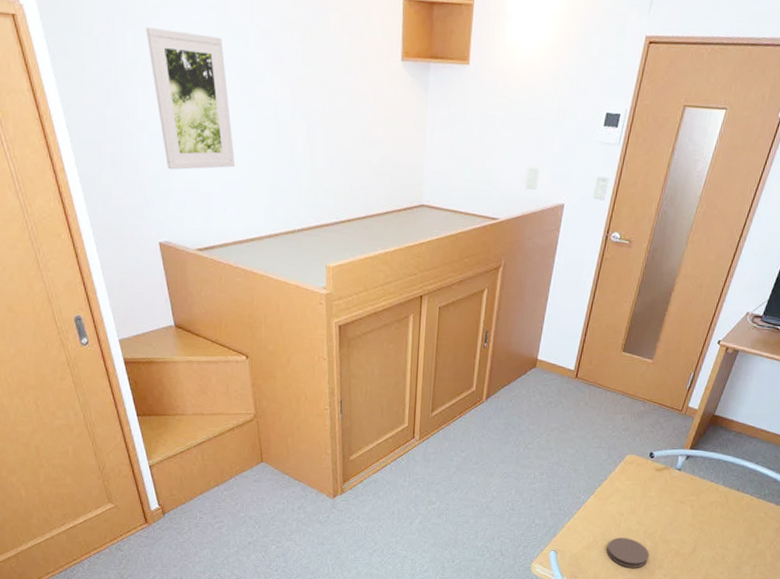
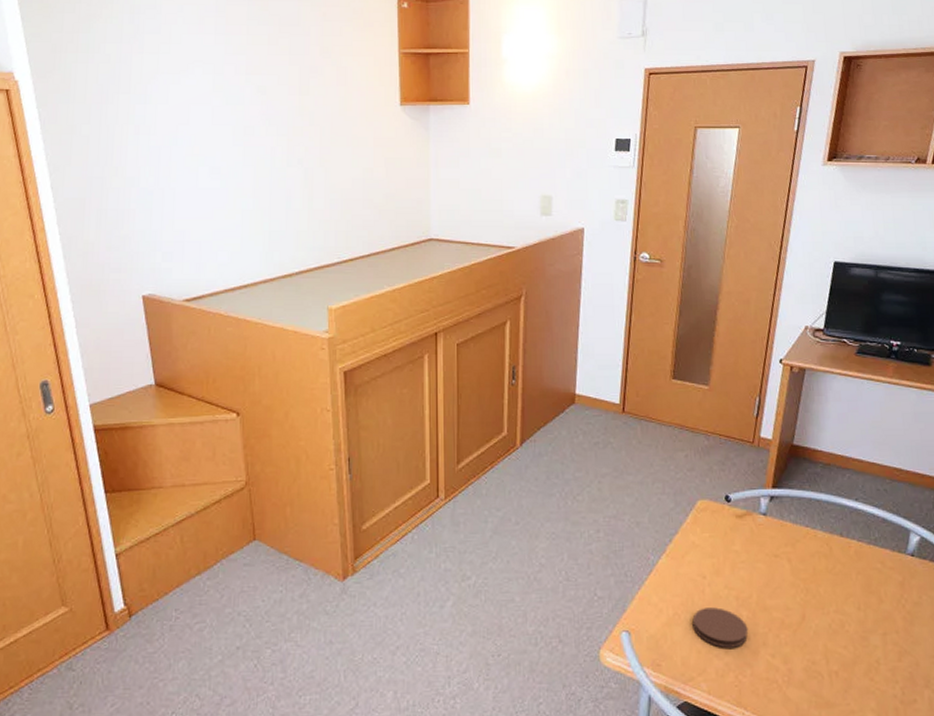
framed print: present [146,26,235,170] -> none [140,92,228,222]

